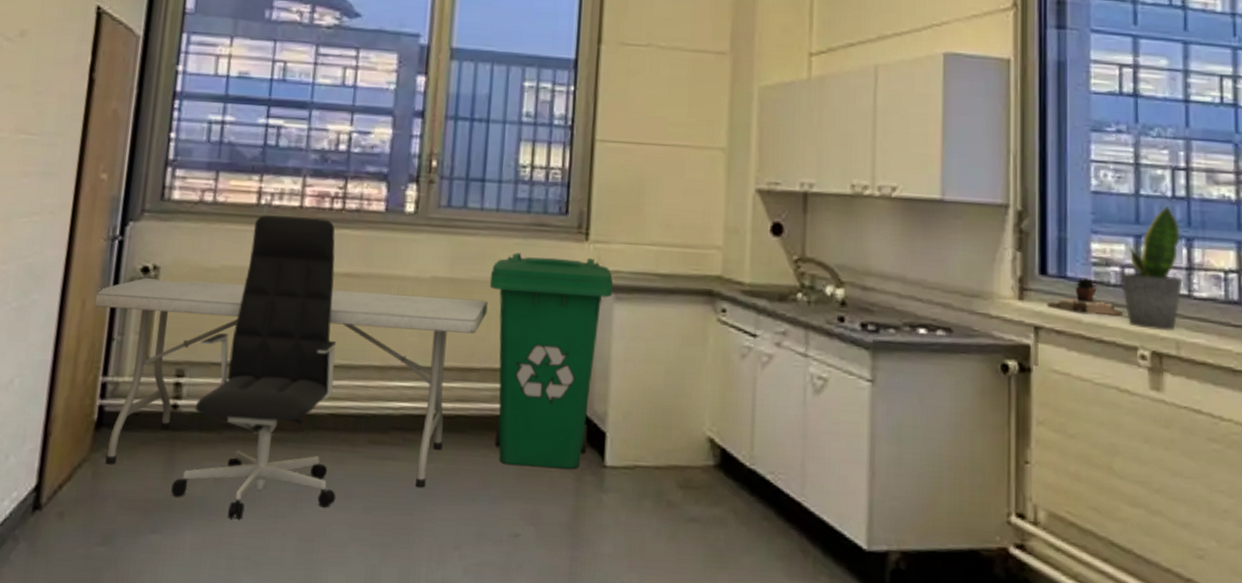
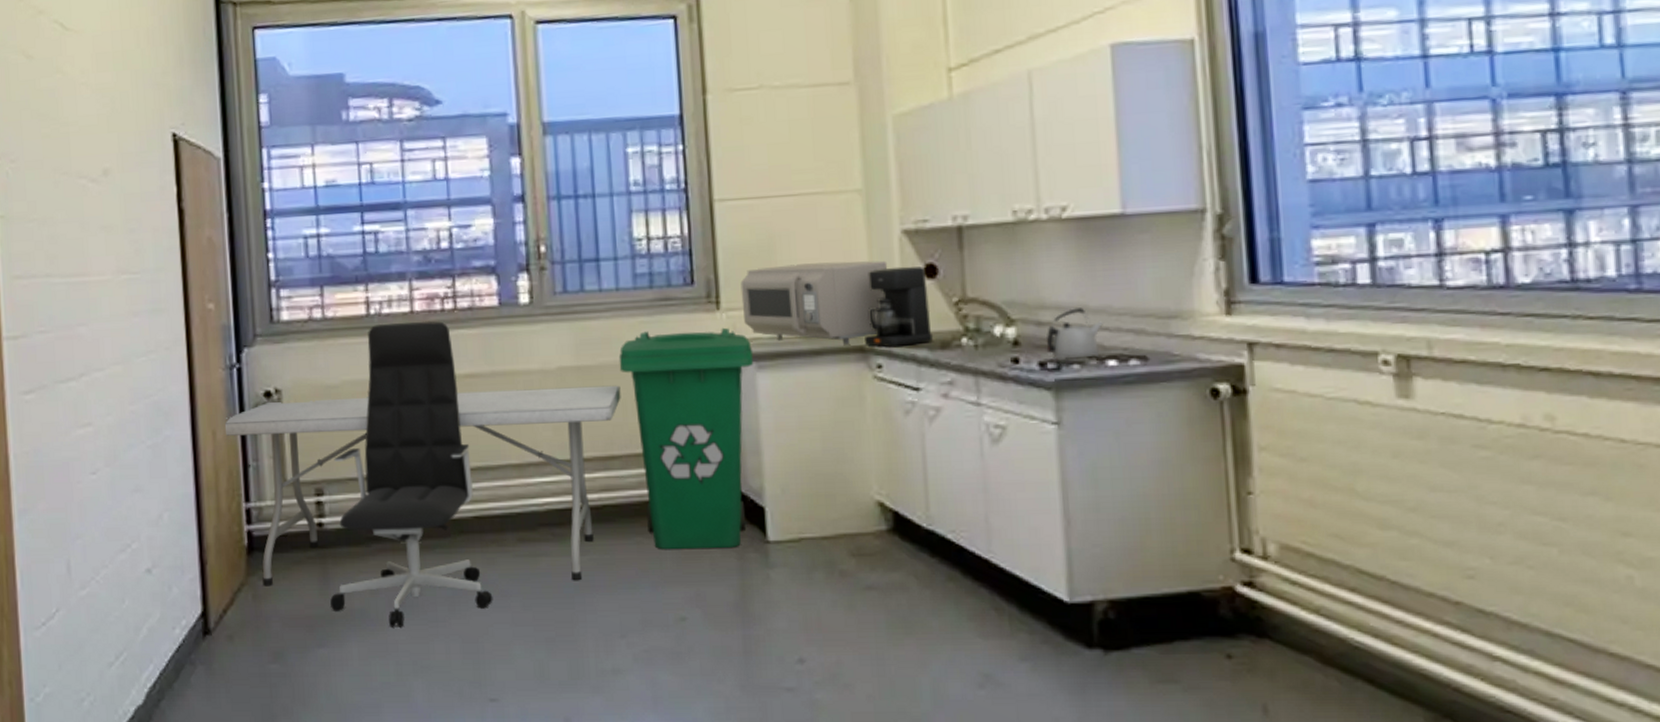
microwave: none [608,207,741,288] -> present [740,260,888,346]
coffee maker: none [713,221,774,295] -> present [865,266,934,348]
kettle: none [868,278,918,325] -> present [1045,308,1103,360]
succulent plant: present [1046,278,1124,316] -> none [1260,280,1359,323]
potted plant: present [1120,205,1183,332] -> none [1350,184,1432,330]

